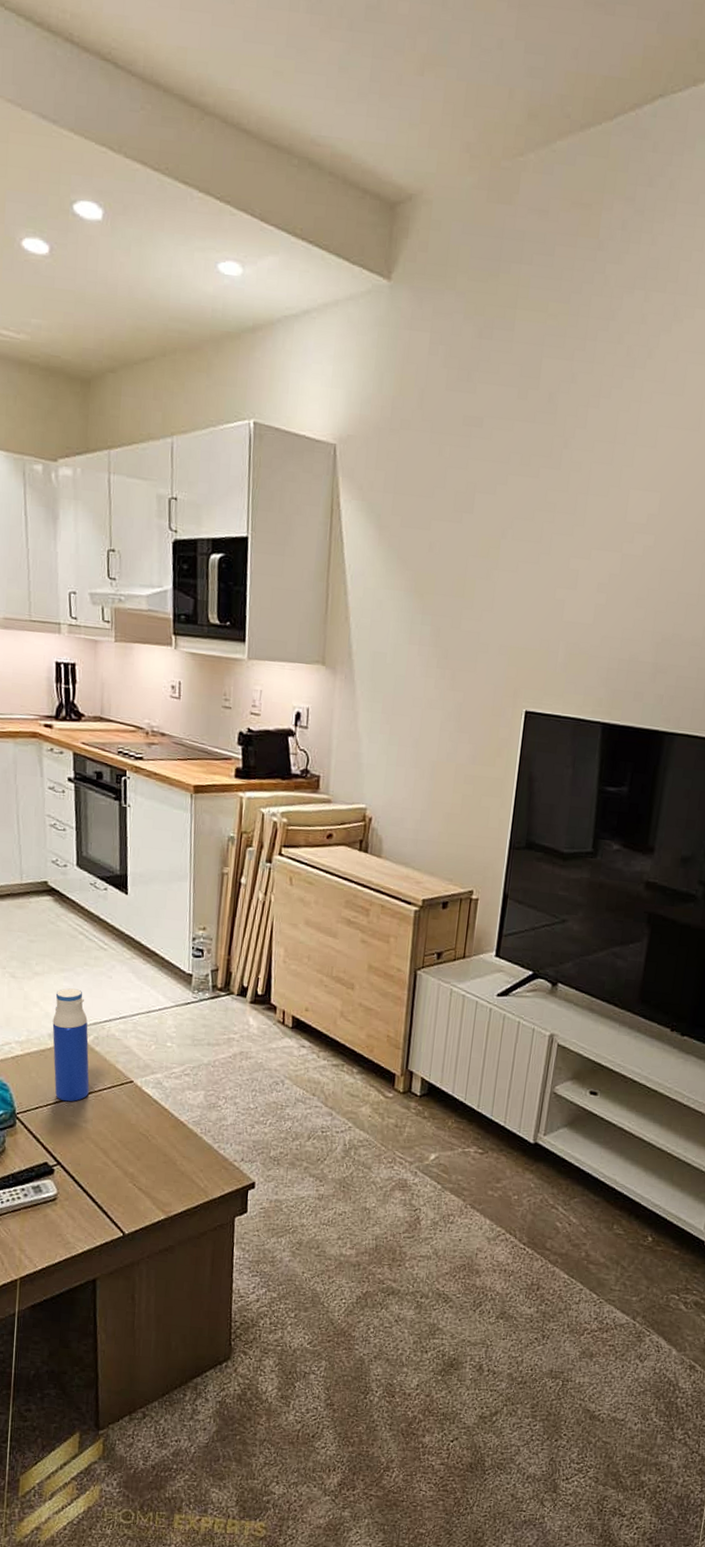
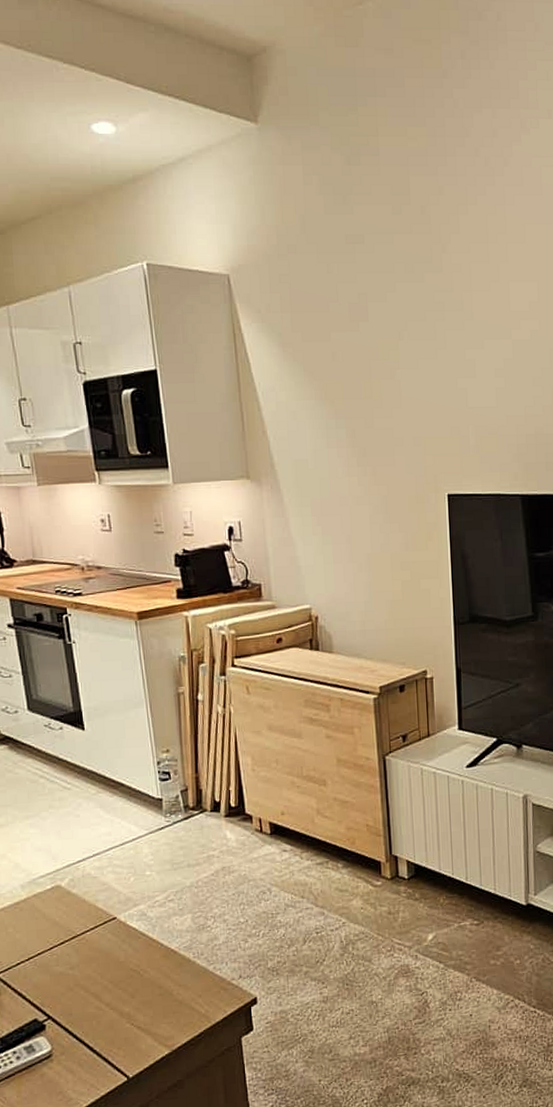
water bottle: present [52,988,90,1102] -> none [23,834,71,952]

